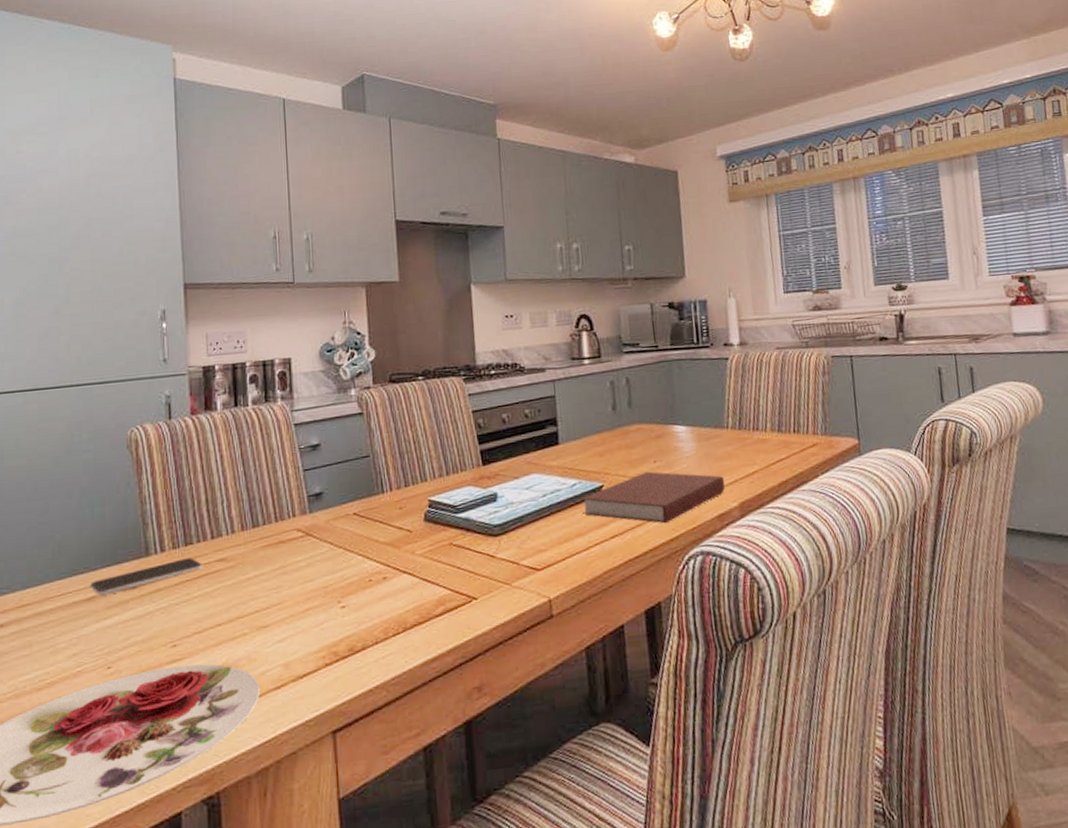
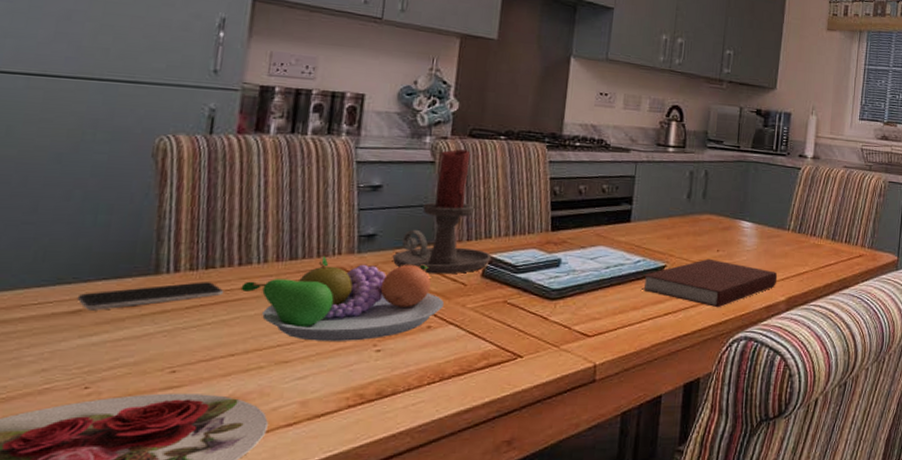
fruit bowl: none [216,517,394,604] -> present [241,255,444,341]
candle holder: none [340,396,431,525] -> present [392,149,492,274]

